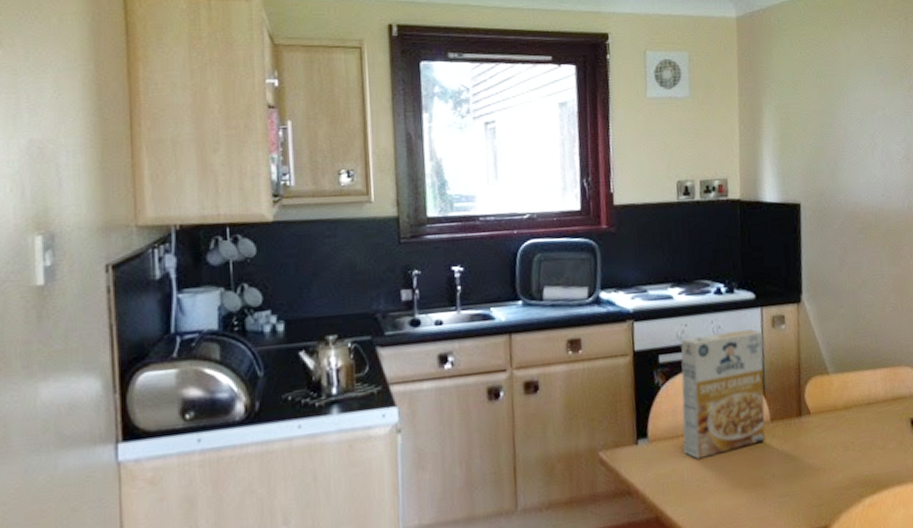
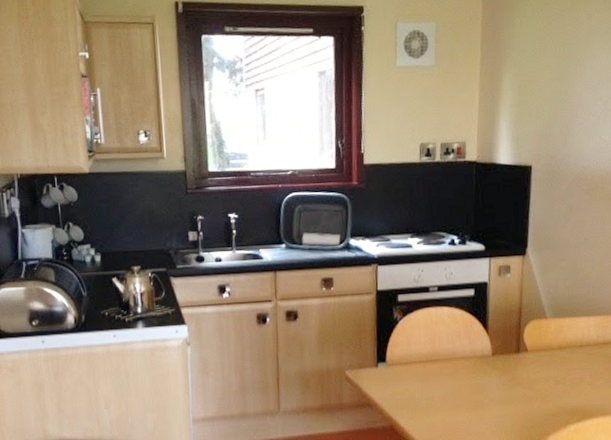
cereal box: present [680,328,765,459] -> none [415,276,490,382]

